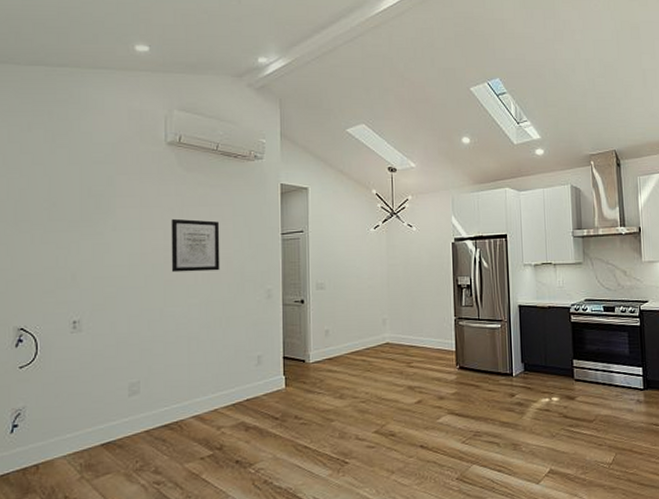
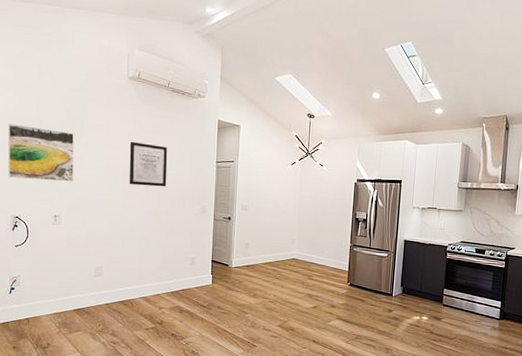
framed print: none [10,211,98,280] -> present [8,124,74,182]

